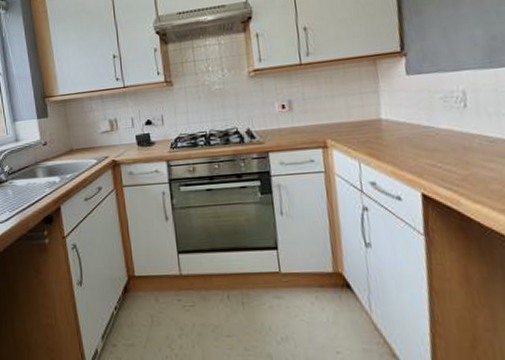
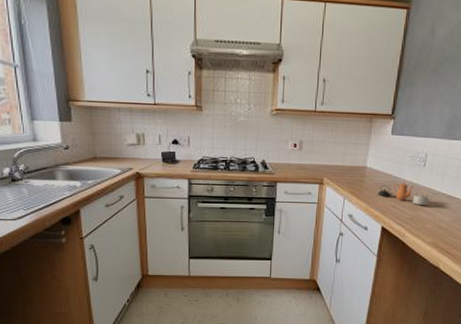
teapot: none [404,132,490,160] -> present [377,182,432,206]

